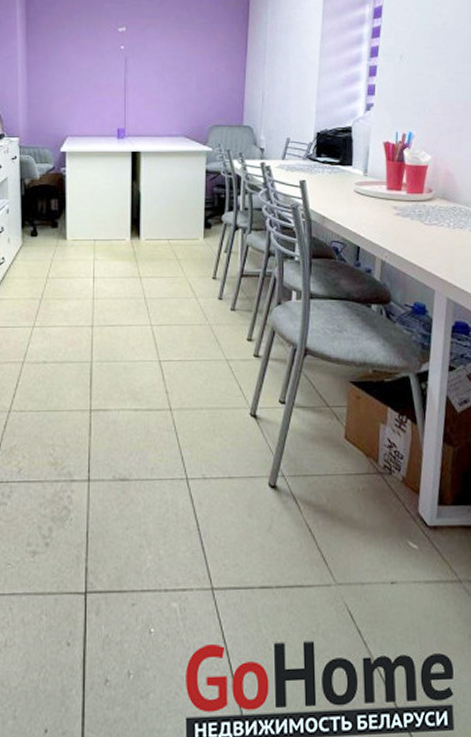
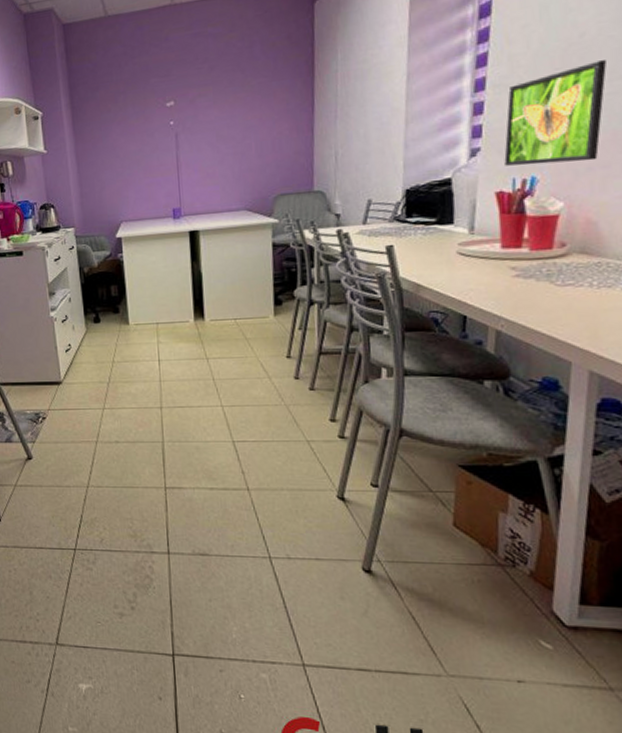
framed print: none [390,46,461,124] -> present [504,60,607,166]

